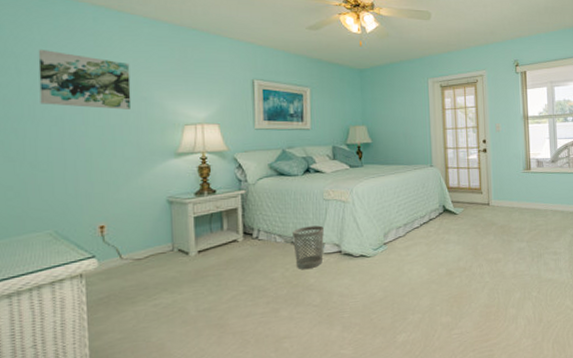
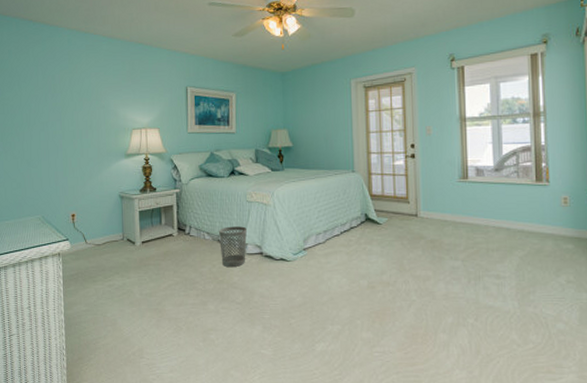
wall art: present [38,49,132,110] -> none [32,68,94,117]

